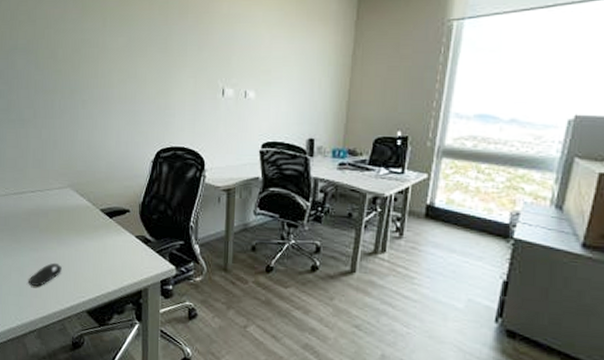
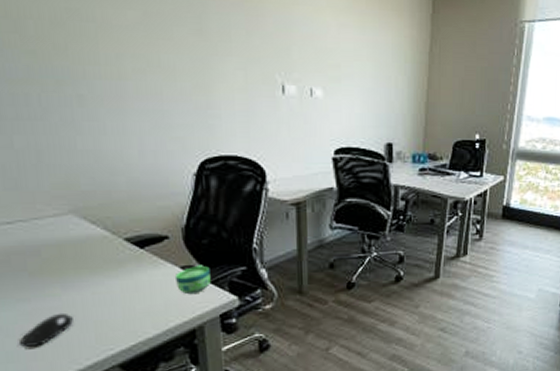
cup: none [131,236,157,261] -> present [174,265,211,295]

